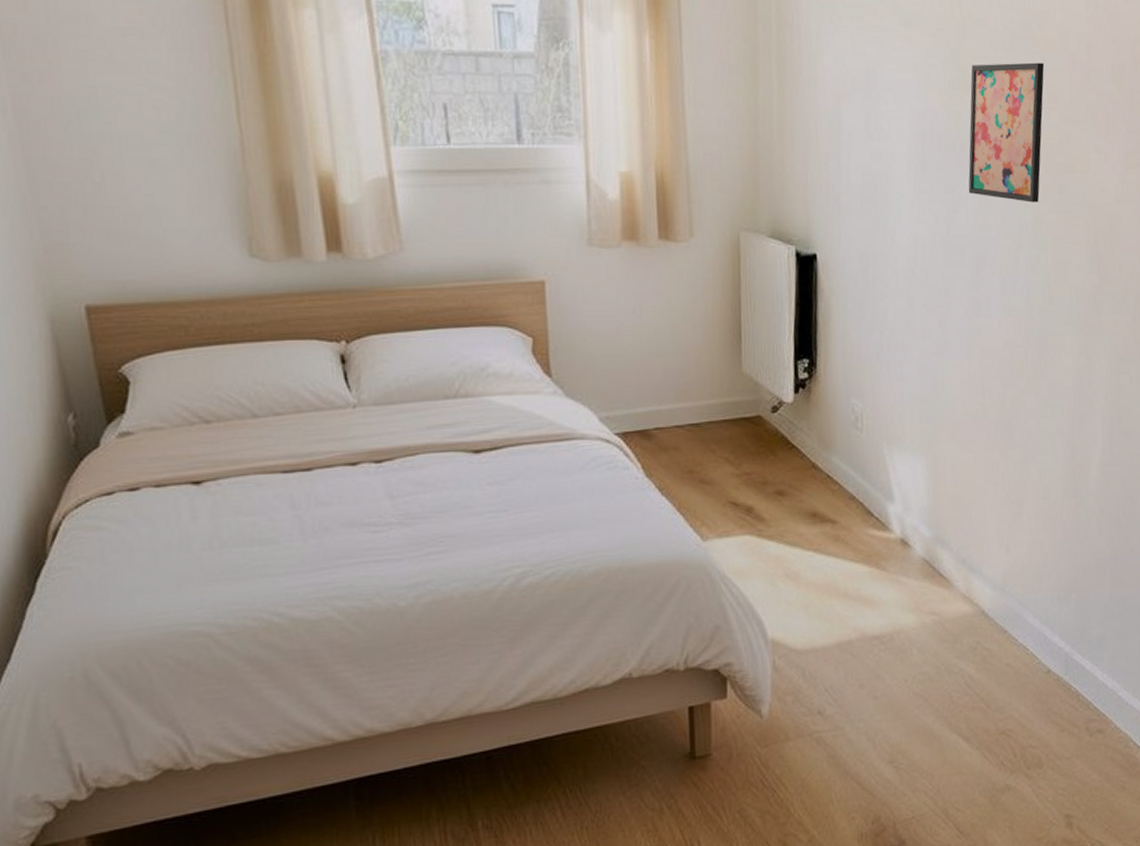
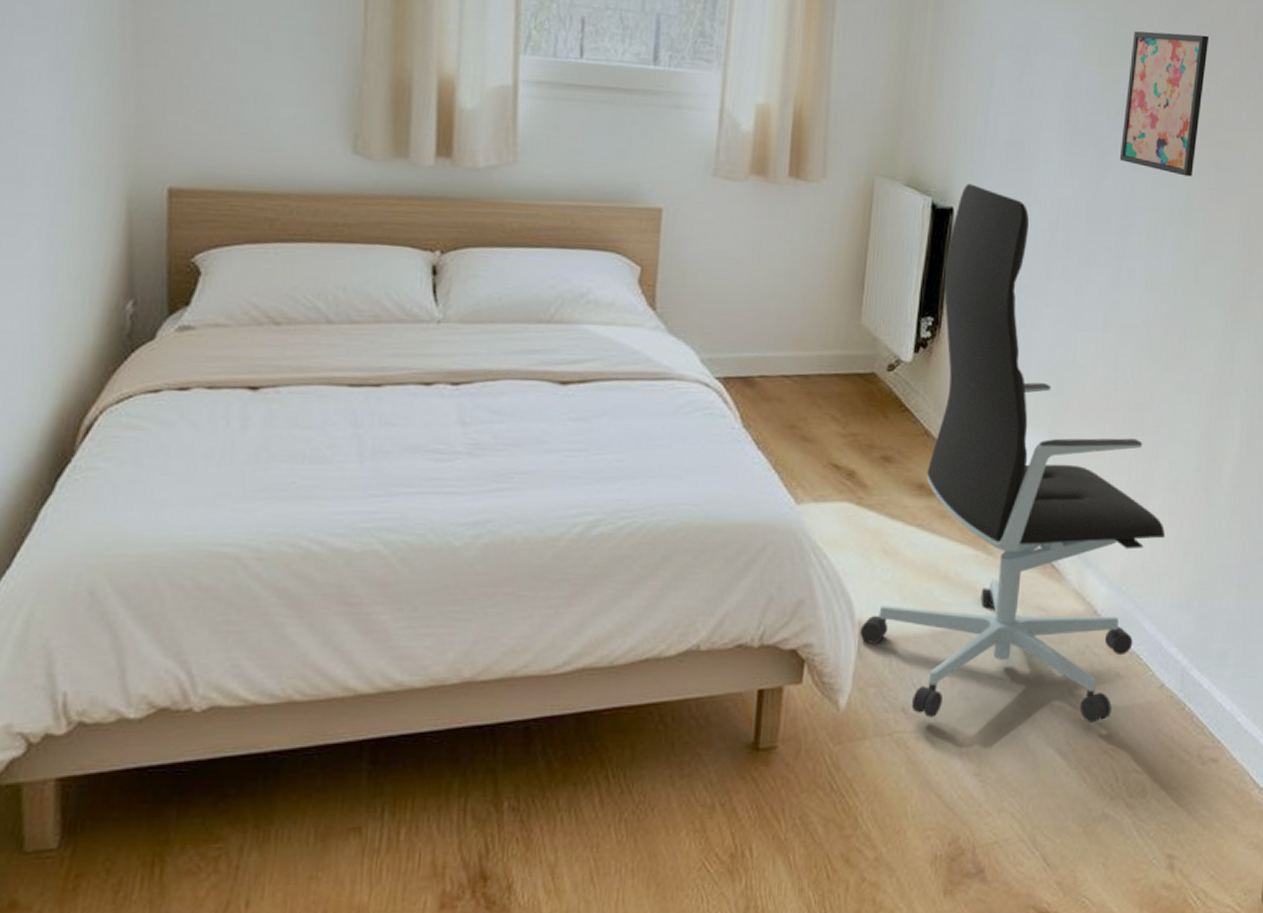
office chair: none [773,229,1041,717] -> present [860,183,1166,723]

